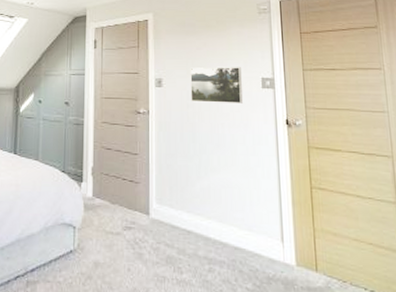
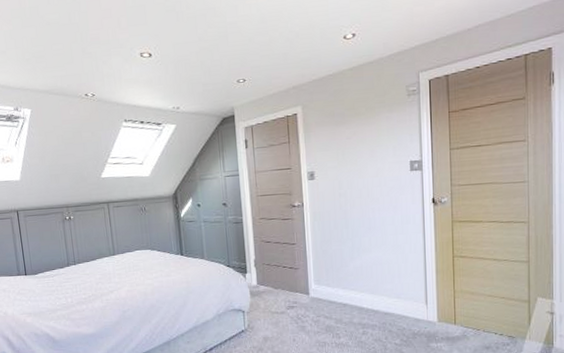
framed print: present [190,67,242,103] -> none [341,152,392,191]

